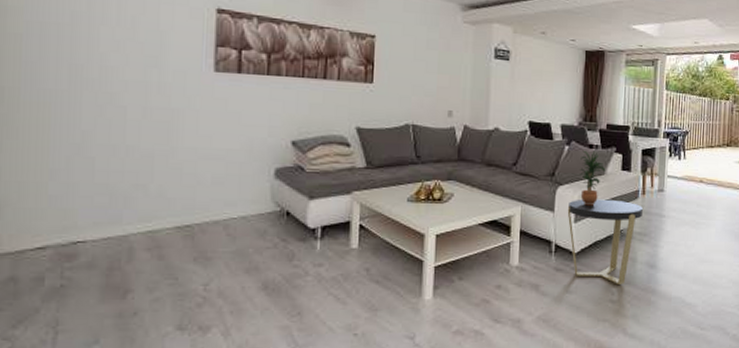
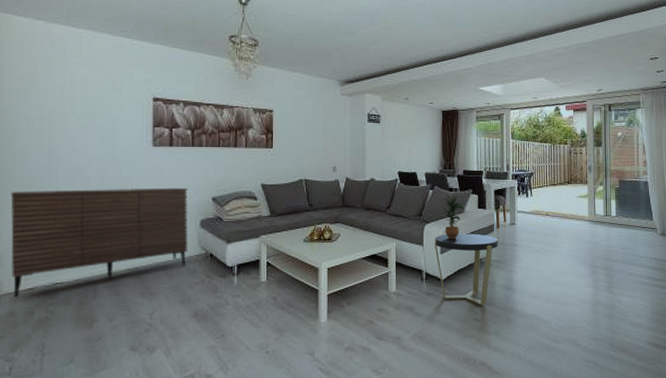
sideboard: none [13,119,259,259] -> present [10,187,188,298]

